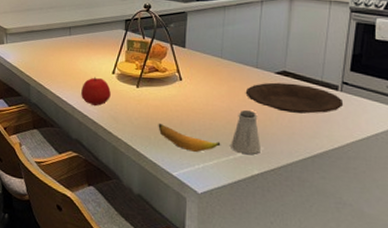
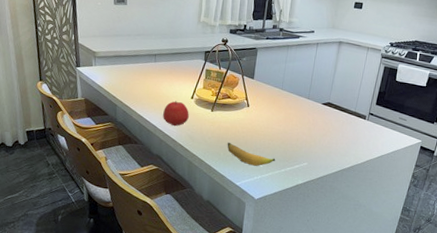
saltshaker: present [231,109,260,155] -> none [283,132,306,169]
plate: present [245,82,344,114] -> none [298,111,369,137]

